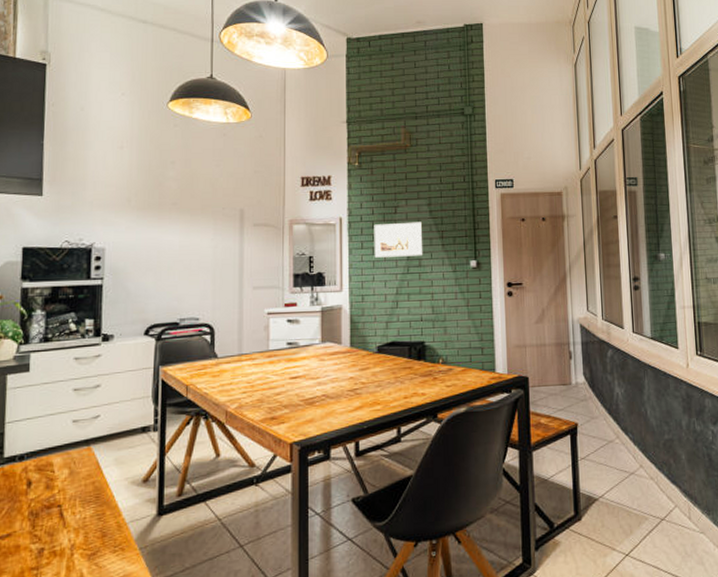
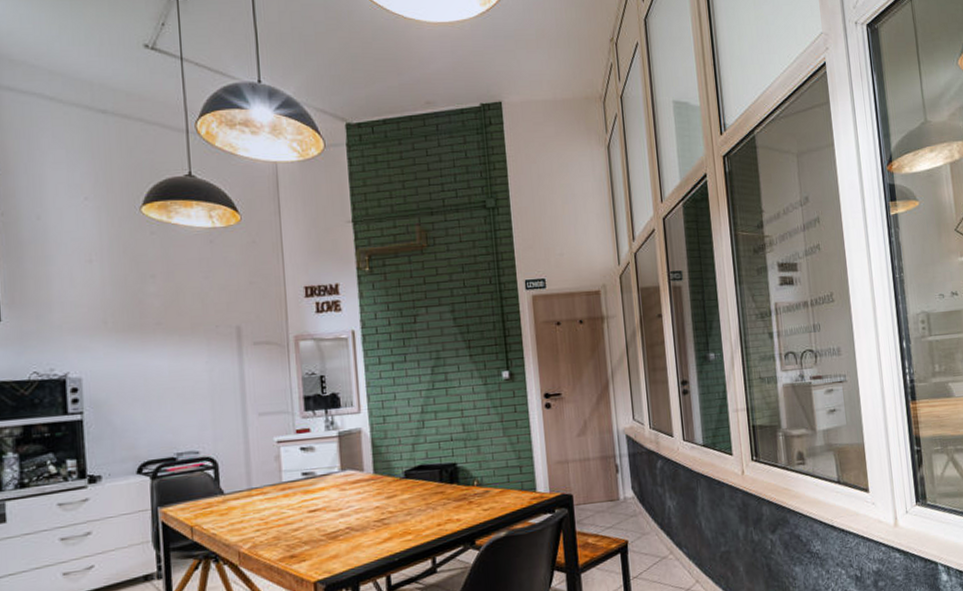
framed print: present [374,221,422,258] -> none [391,331,448,374]

